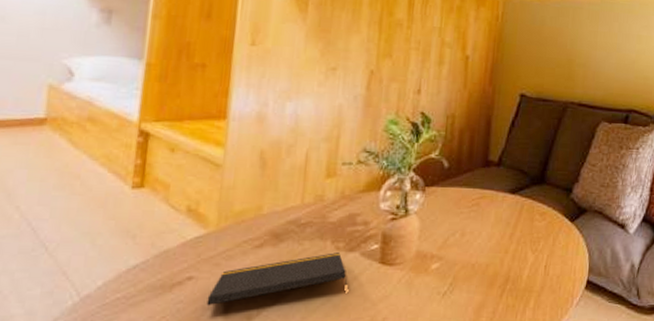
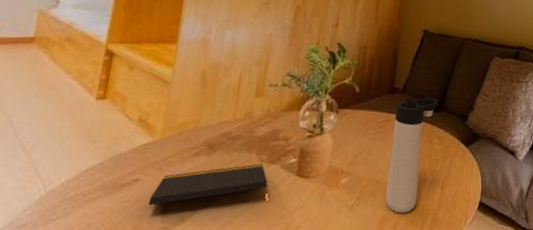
thermos bottle: none [482,170,538,298] -> present [385,97,438,214]

